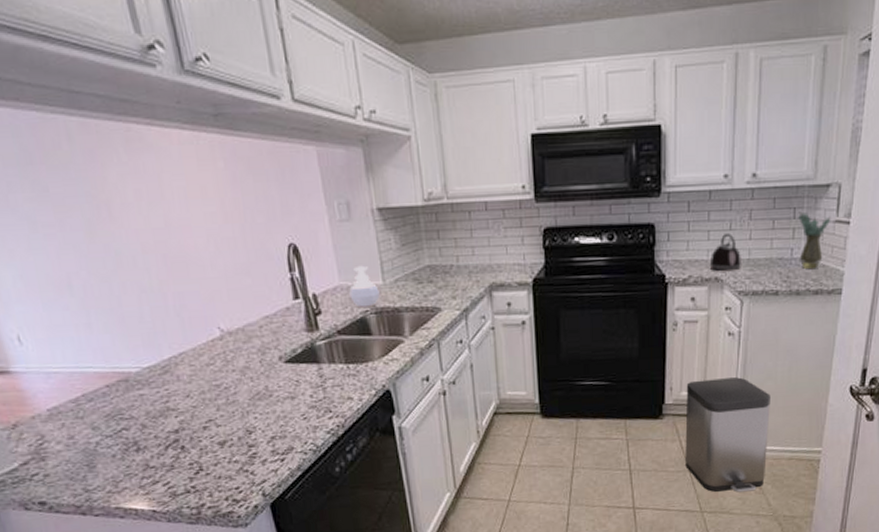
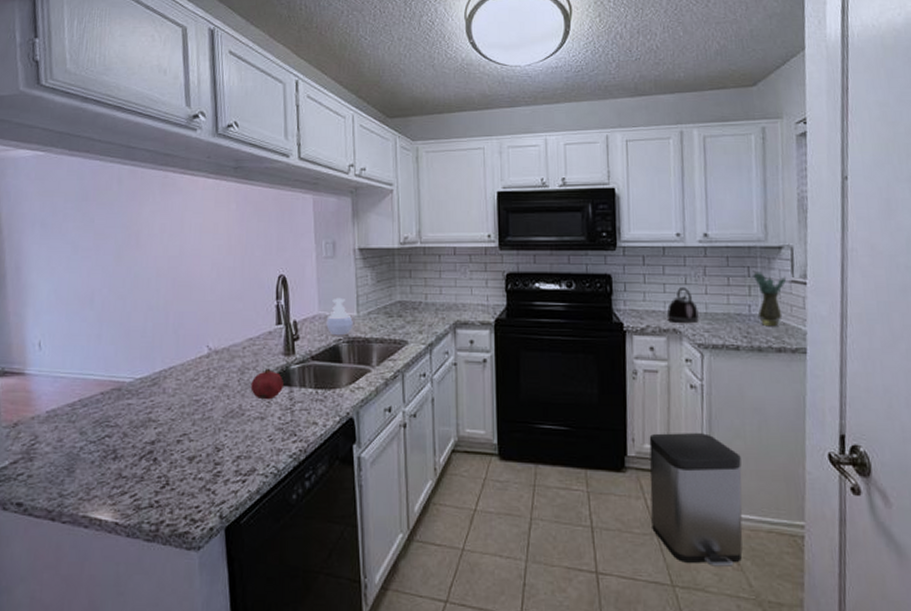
fruit: none [274,346,311,379] -> present [250,368,283,400]

